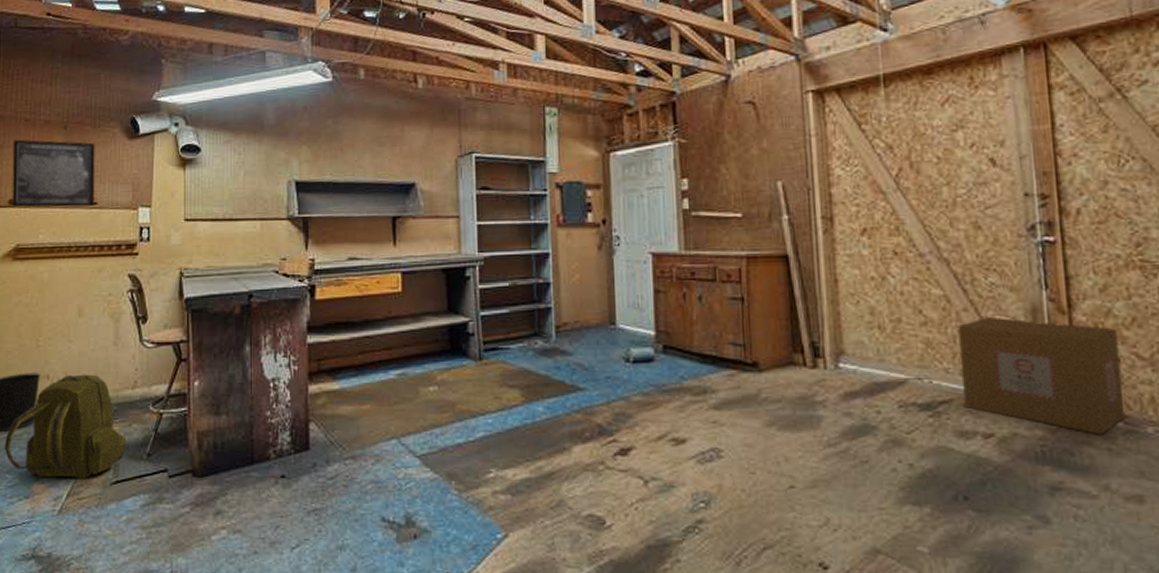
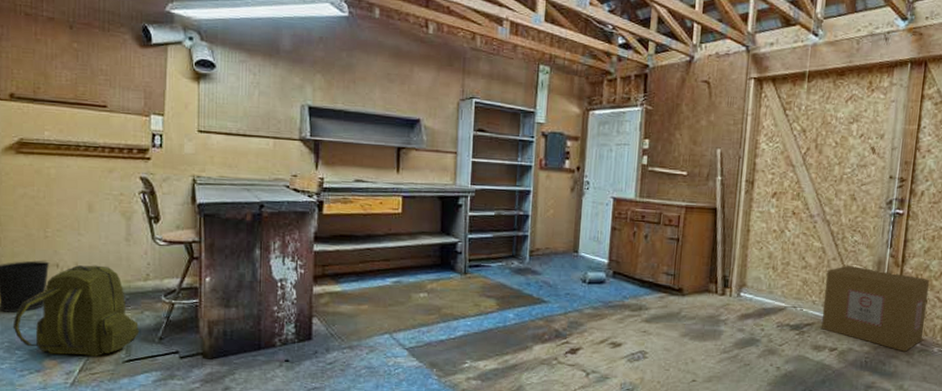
wall art: present [12,139,95,207] -> none [12,32,104,109]

